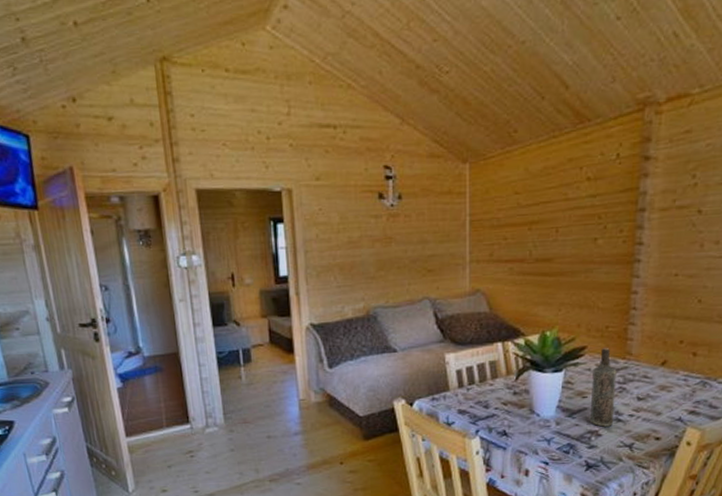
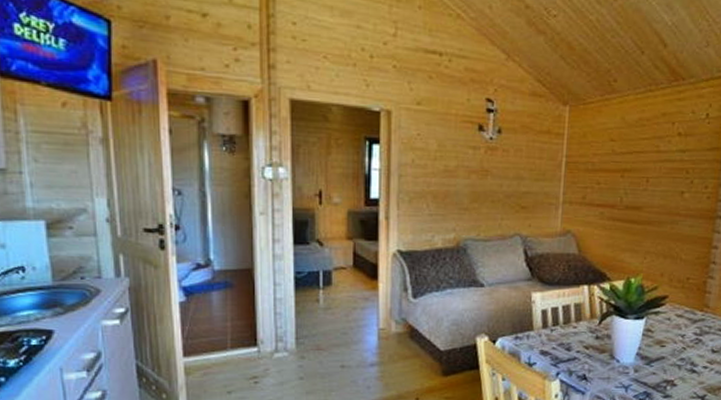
bottle: present [590,347,617,427] -> none [667,298,694,377]

